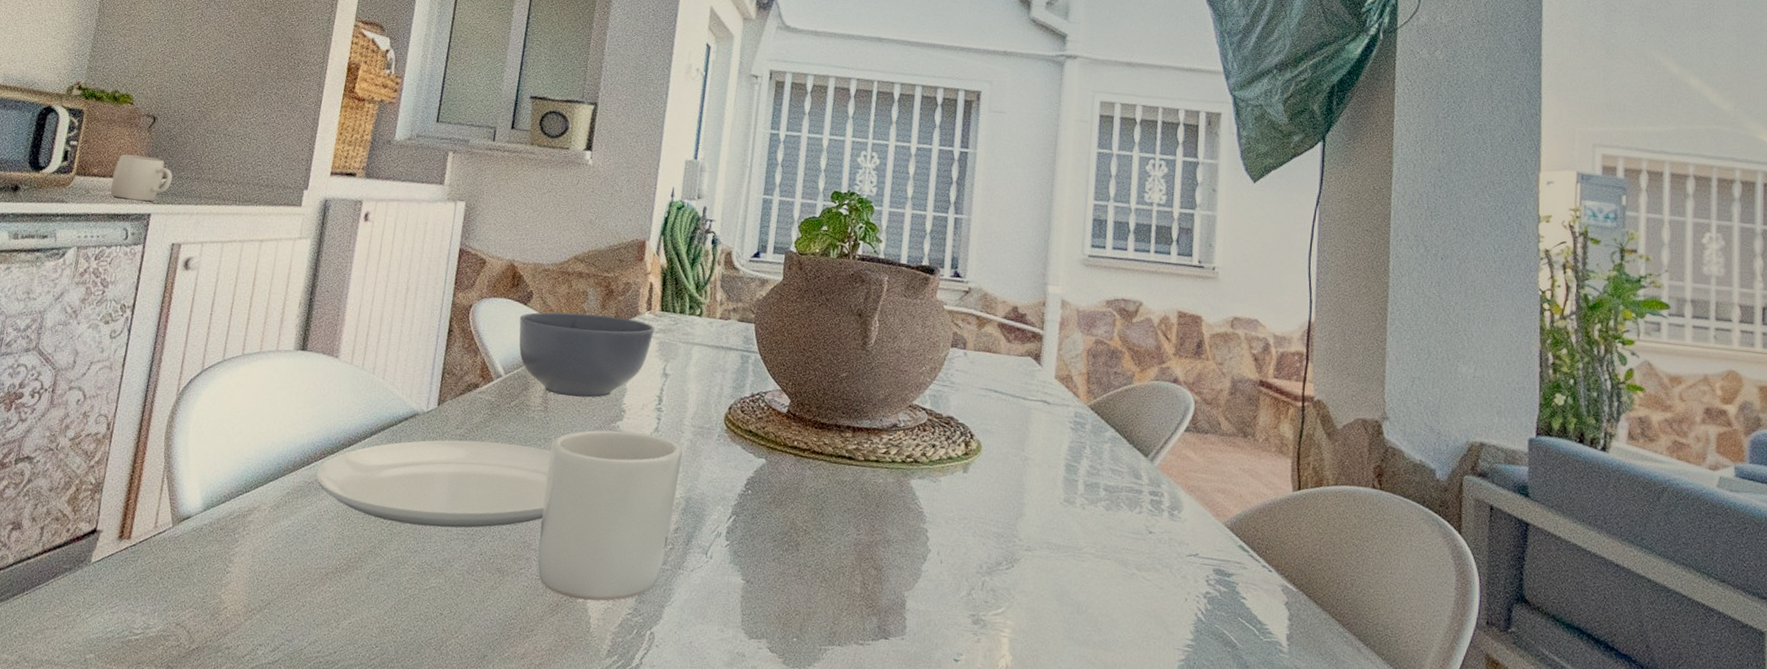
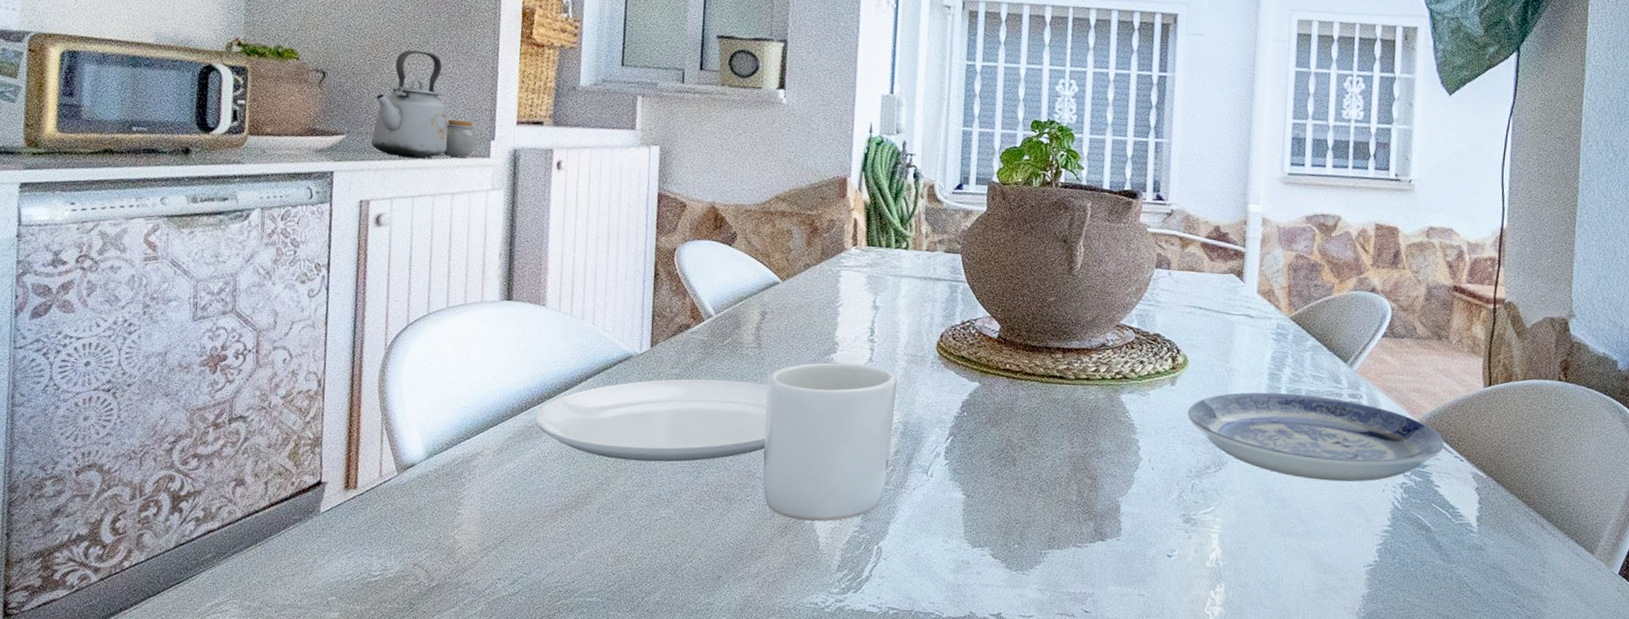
mug: present [110,154,173,202] -> none [287,111,351,159]
kettle: none [190,99,267,205] -> present [371,50,448,158]
jar: none [257,168,292,205] -> present [443,119,478,157]
bowl: present [519,312,655,398] -> none [725,251,863,333]
plate: none [979,484,1251,589] -> present [1187,392,1445,482]

